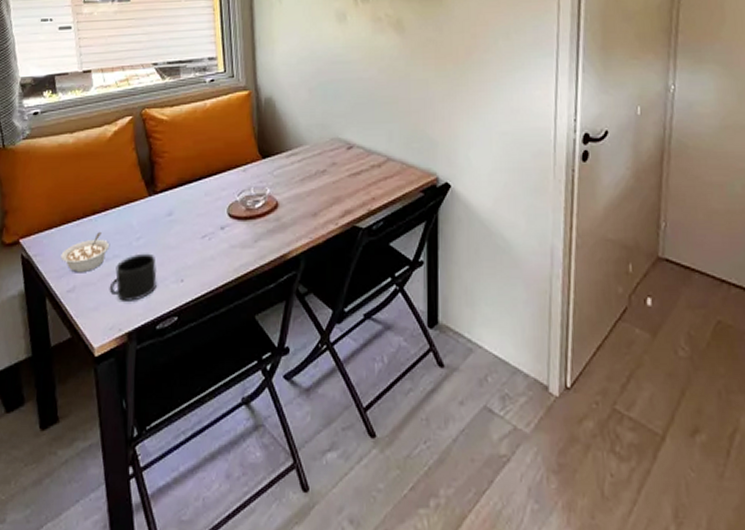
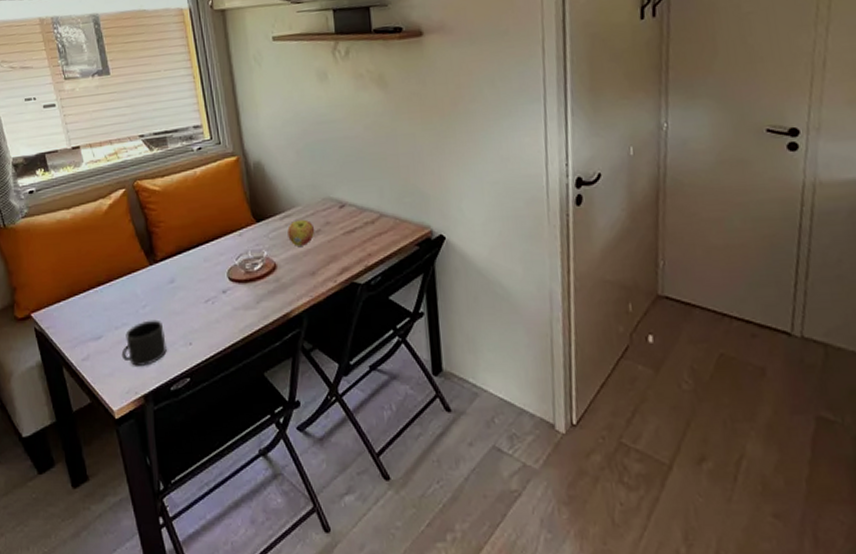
legume: present [61,232,110,273] -> none [72,303,118,342]
apple: none [293,158,321,186] -> present [287,219,315,246]

